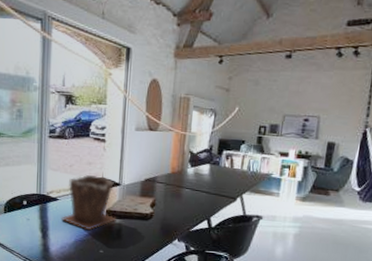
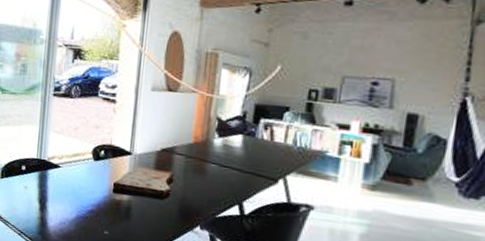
plant pot: present [60,175,118,231] -> none [61,140,127,206]

